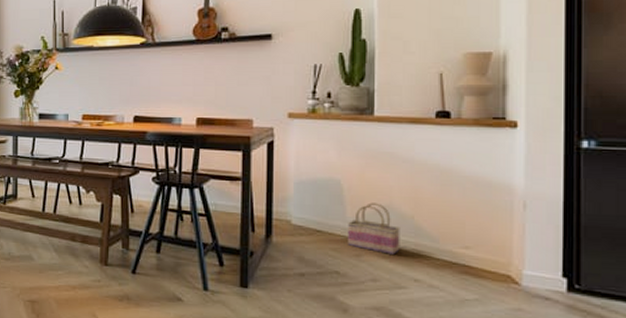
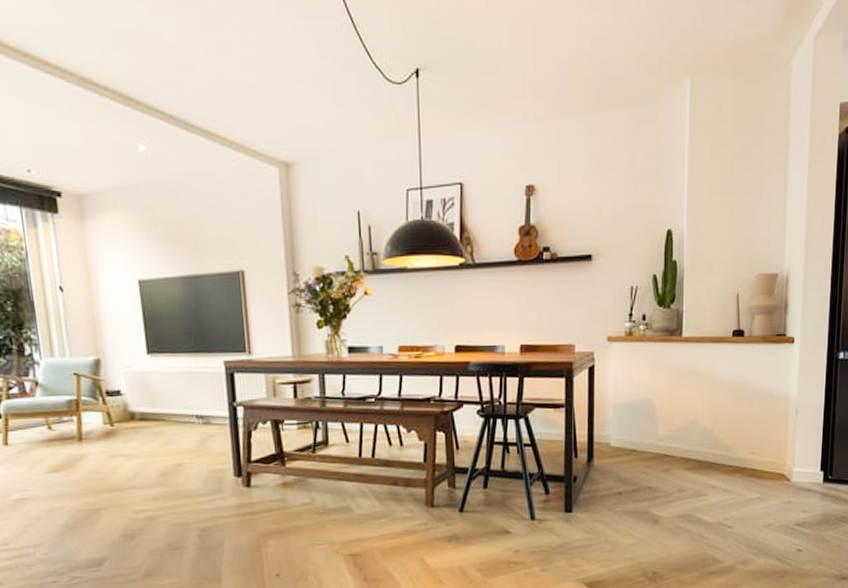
basket: present [347,202,400,255] -> none [658,419,702,466]

